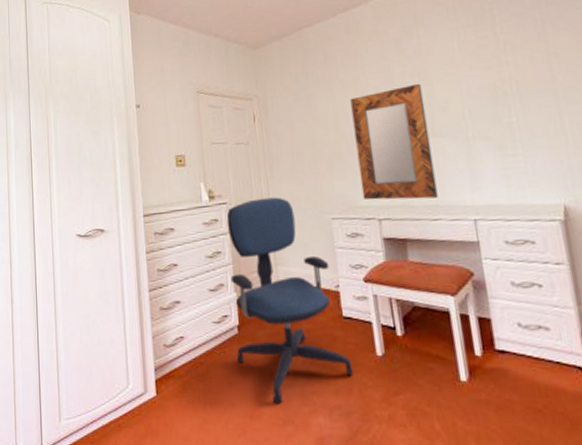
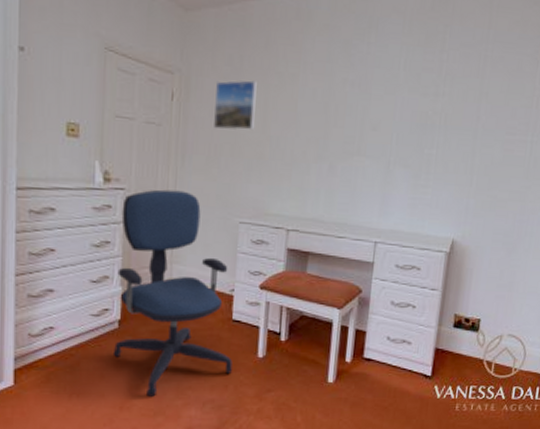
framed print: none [289,91,329,139] -> present [214,80,257,131]
home mirror: present [350,83,438,200] -> none [276,95,359,216]

